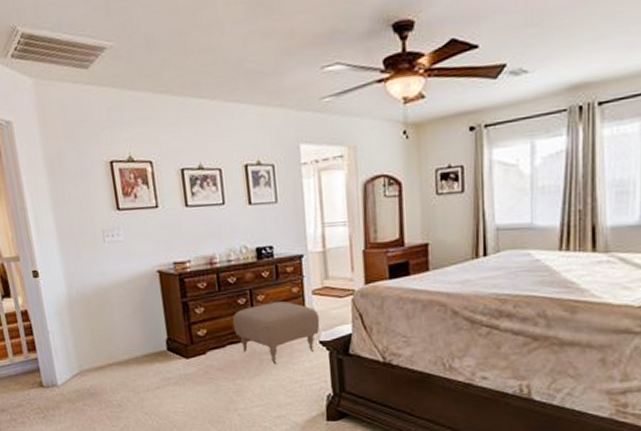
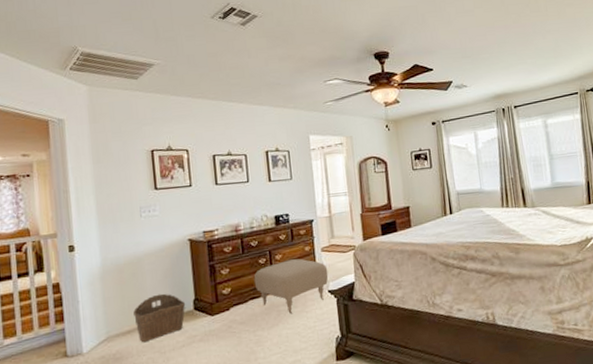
wicker basket: none [104,330,158,381] -> present [133,293,186,343]

